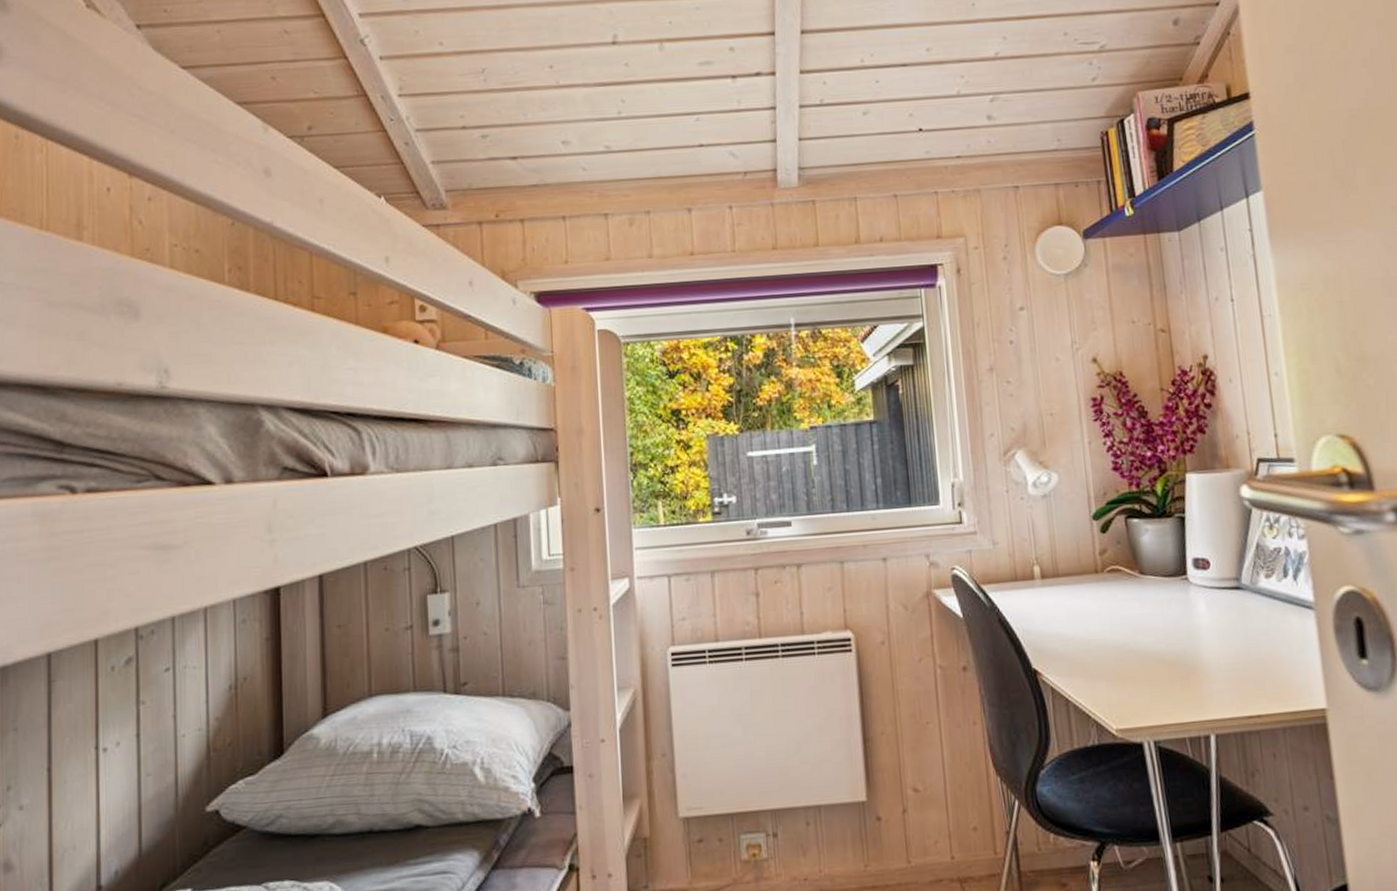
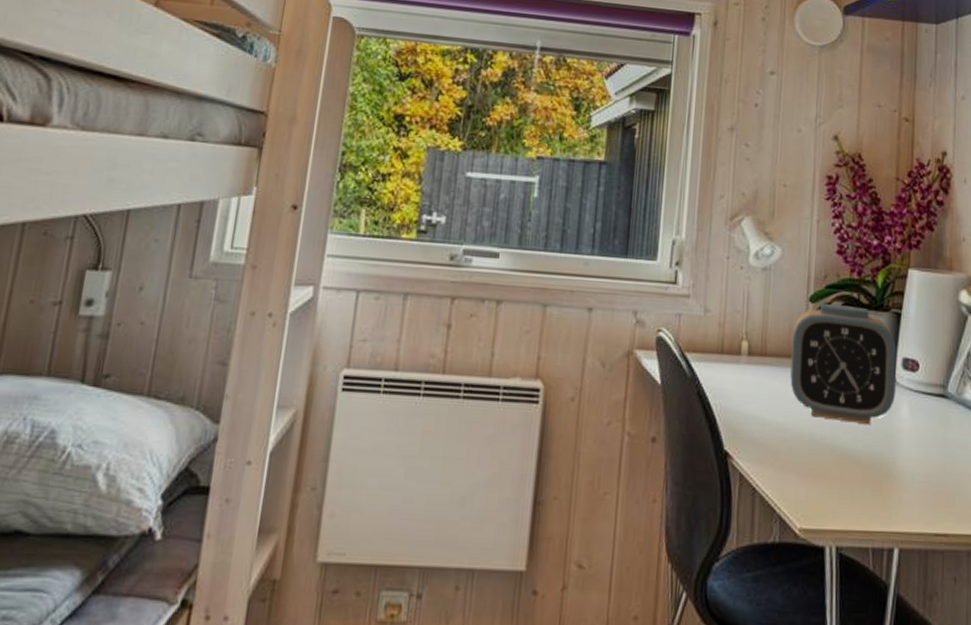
alarm clock: none [1081,517,1191,626] -> present [790,304,897,425]

